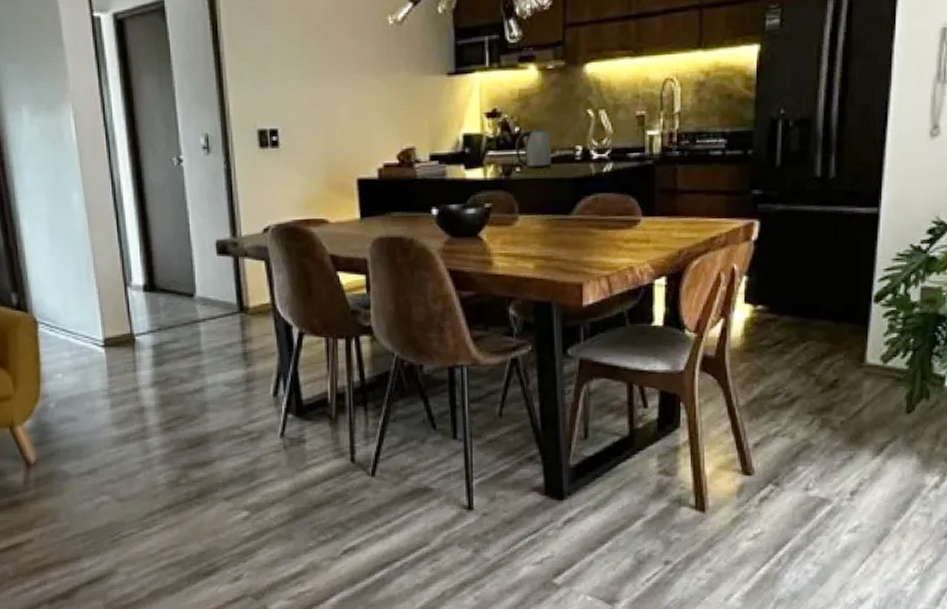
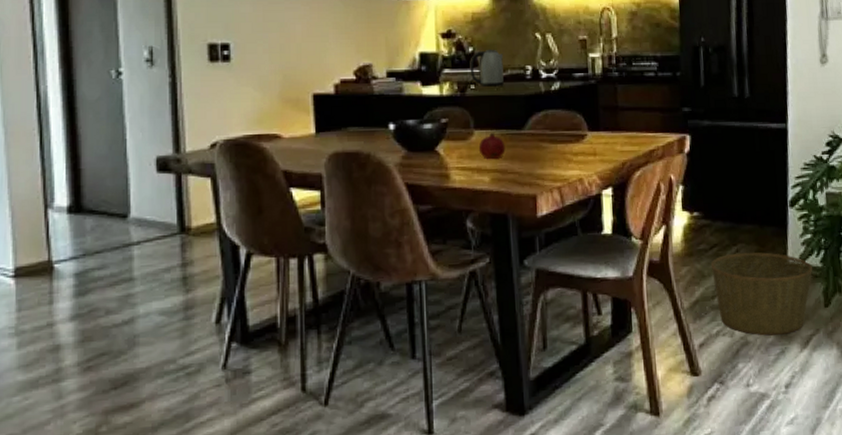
fruit: none [523,218,551,245] -> present [478,133,506,159]
basket: none [773,350,896,440] -> present [710,252,813,336]

